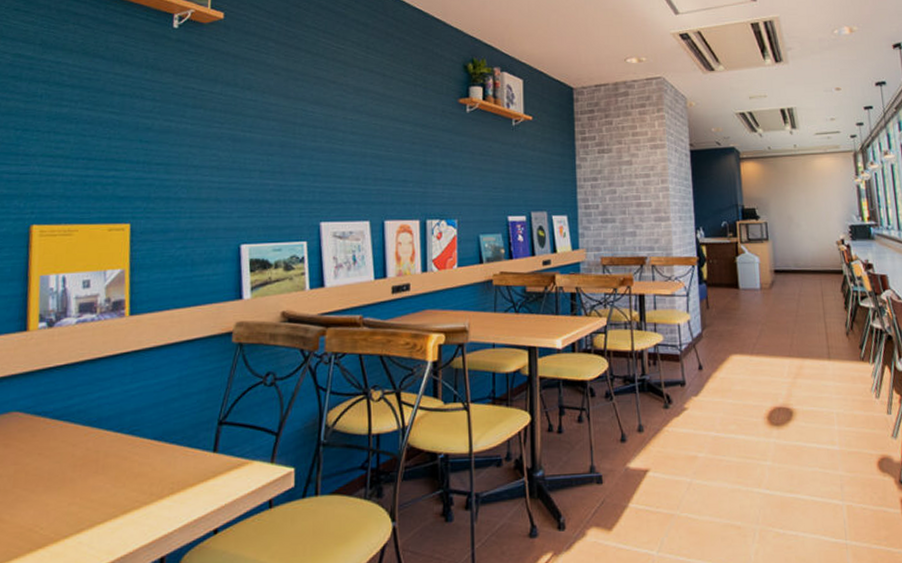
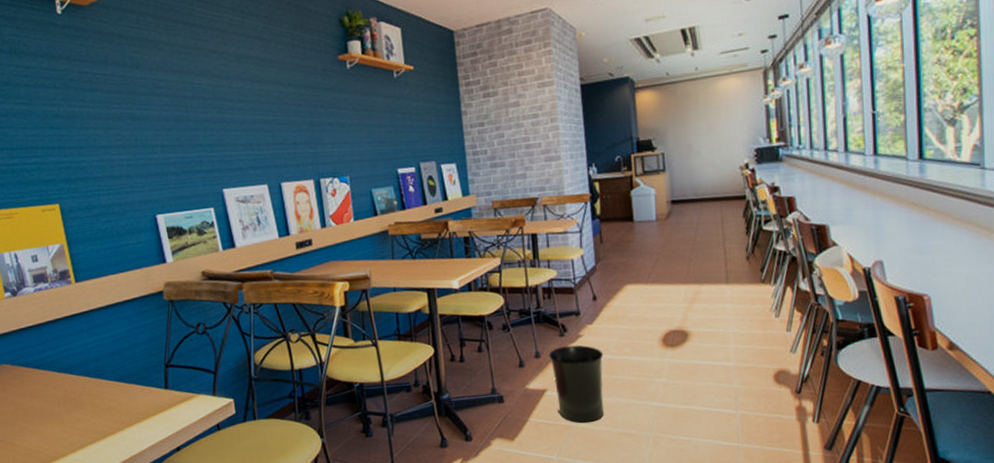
waste bin: none [652,419,709,511] -> present [549,345,605,423]

